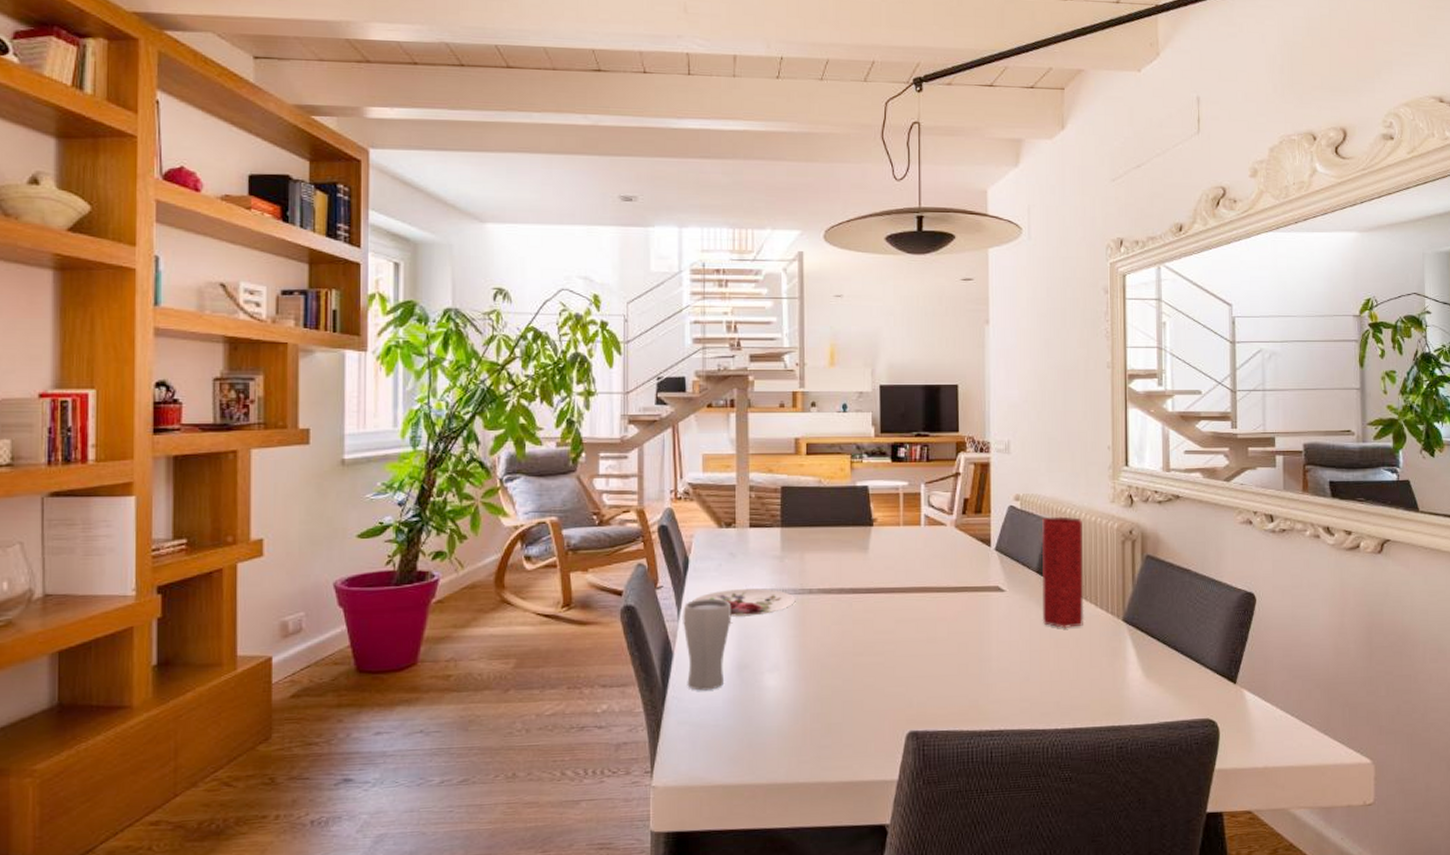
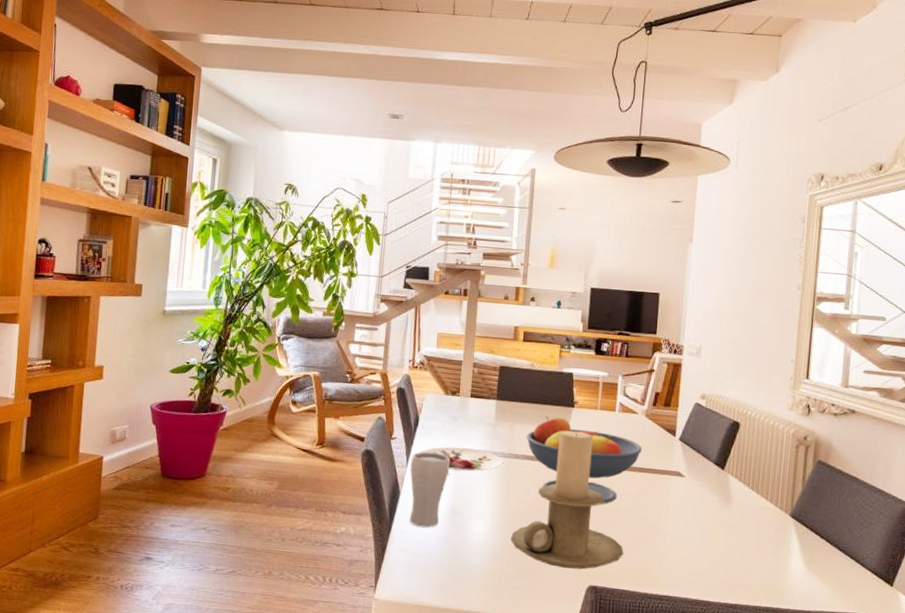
candle holder: none [812,553,945,716] -> present [510,430,624,570]
fruit bowl: none [820,539,955,635] -> present [526,416,642,504]
vase: present [1041,516,1084,629] -> none [715,416,761,517]

